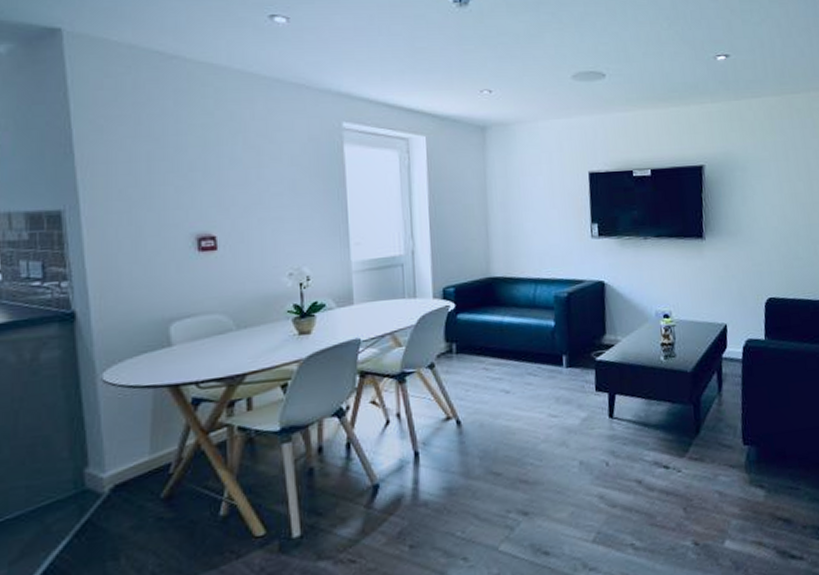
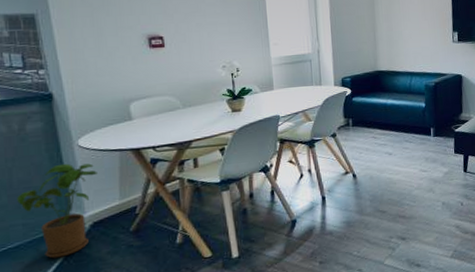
house plant: none [22,404,126,535] -> present [17,163,99,259]

